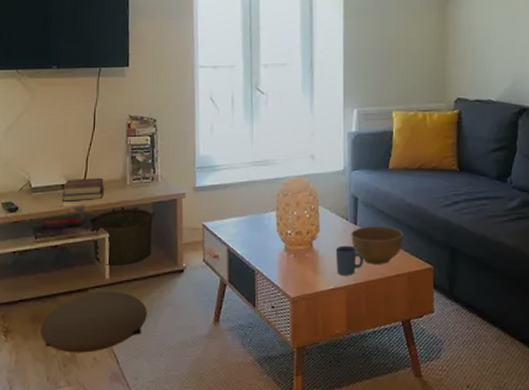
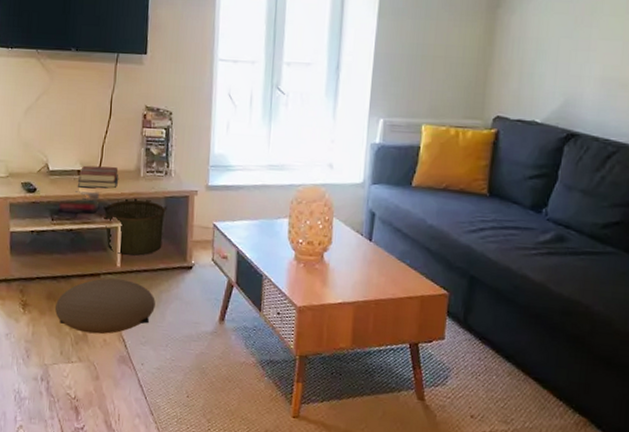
mug: present [335,245,363,276] -> none [346,260,375,292]
bowl: present [351,226,403,264] -> none [364,243,420,285]

